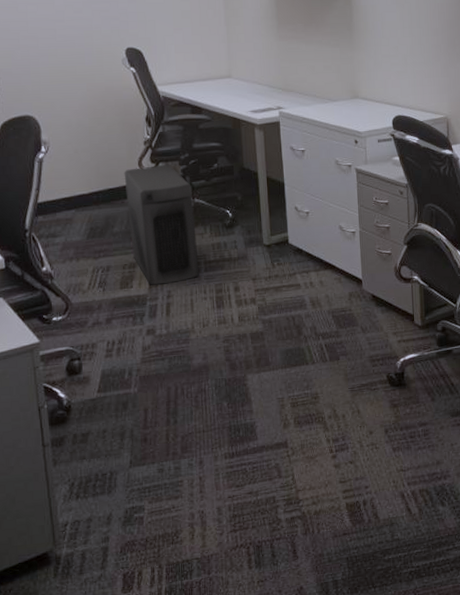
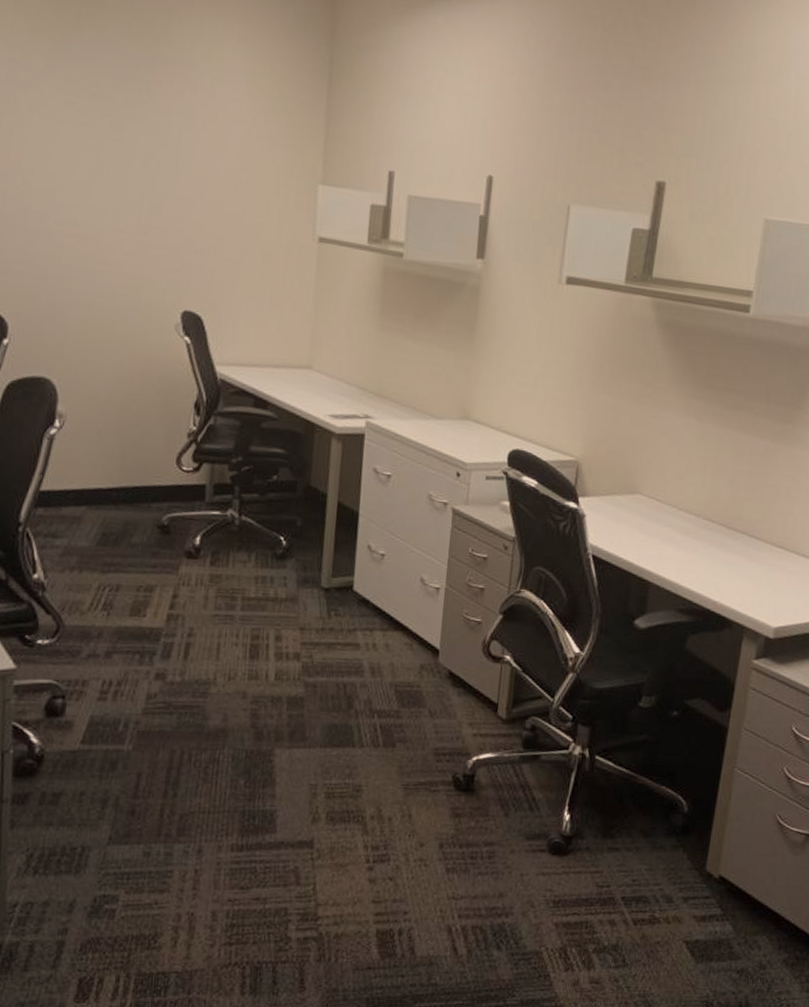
computer tower: present [124,164,199,285] -> none [151,465,240,619]

